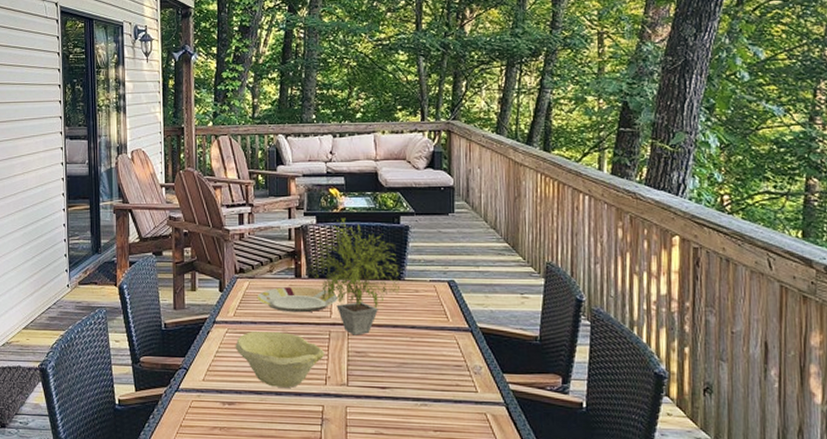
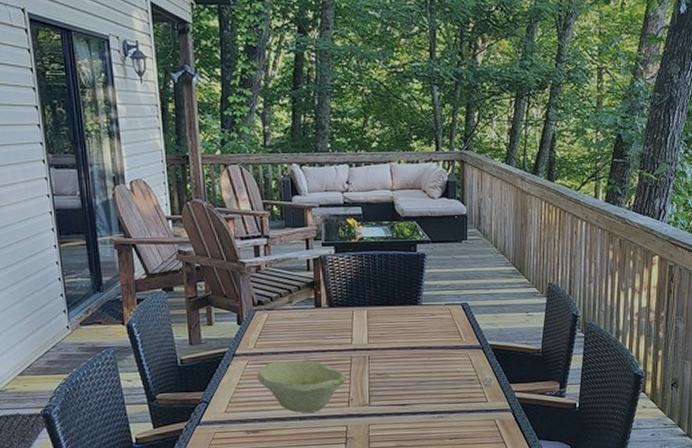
plate: present [256,286,338,313] -> none [277,315,358,341]
potted plant: present [308,217,401,336] -> none [328,247,418,359]

